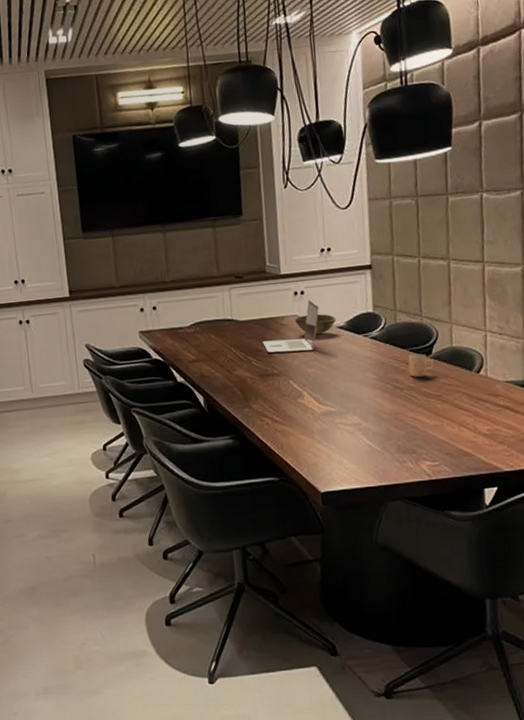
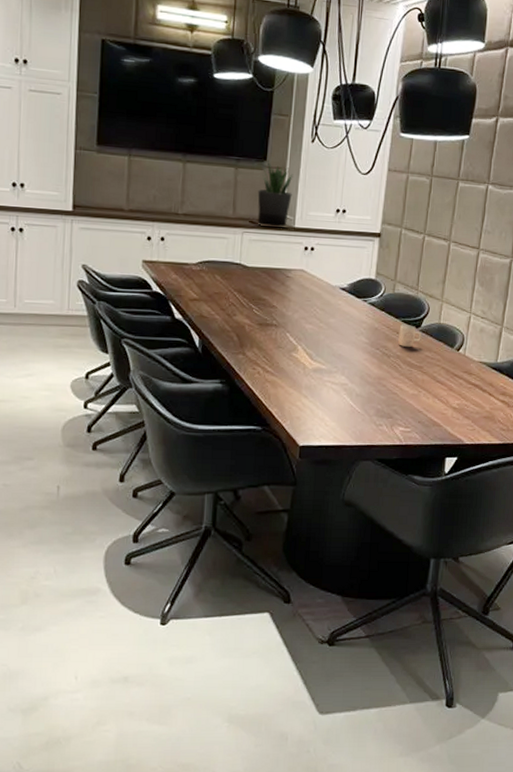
planter: none [238,214,273,279] -> present [257,160,293,227]
laptop: present [262,300,319,354] -> none [266,257,326,308]
bowl: present [294,314,336,335] -> none [301,272,340,293]

